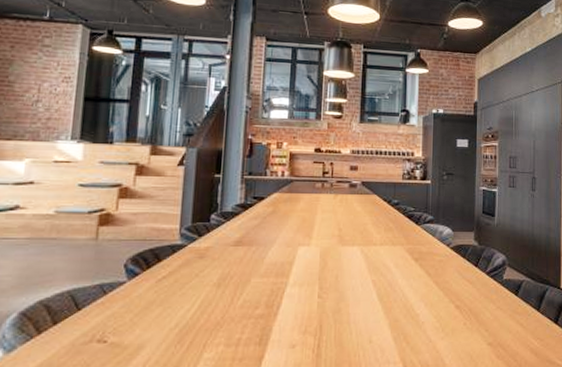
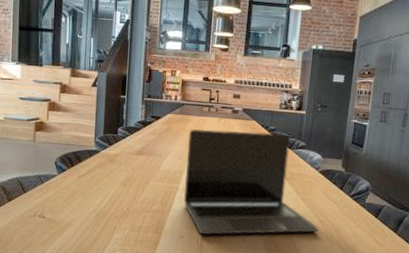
laptop: none [295,207,456,339] -> present [184,129,319,235]

